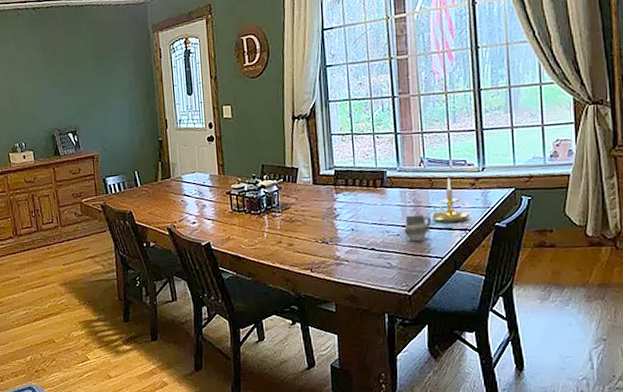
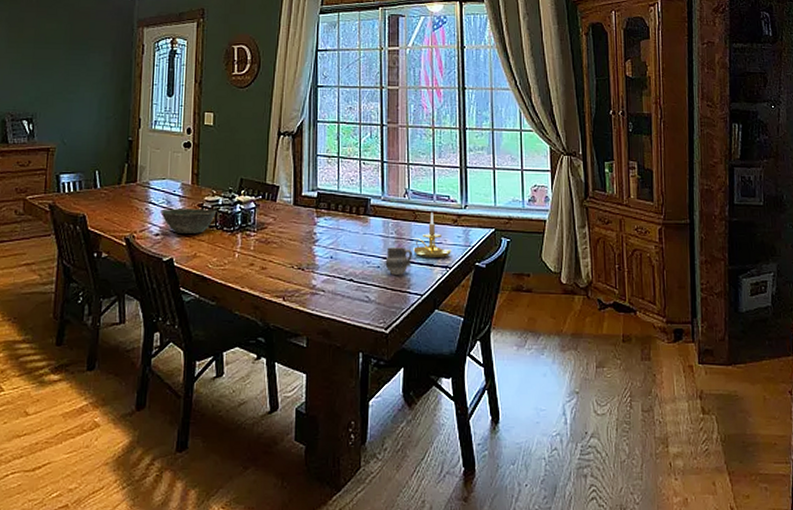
bowl: none [194,195,244,220] -> present [160,208,217,234]

